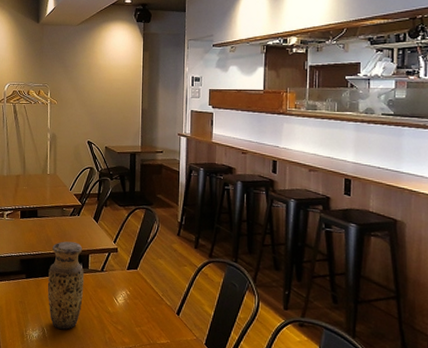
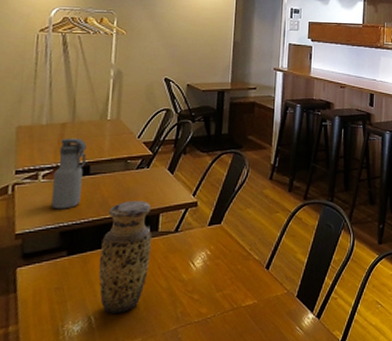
water bottle: none [13,187,34,242] -> present [51,138,87,210]

